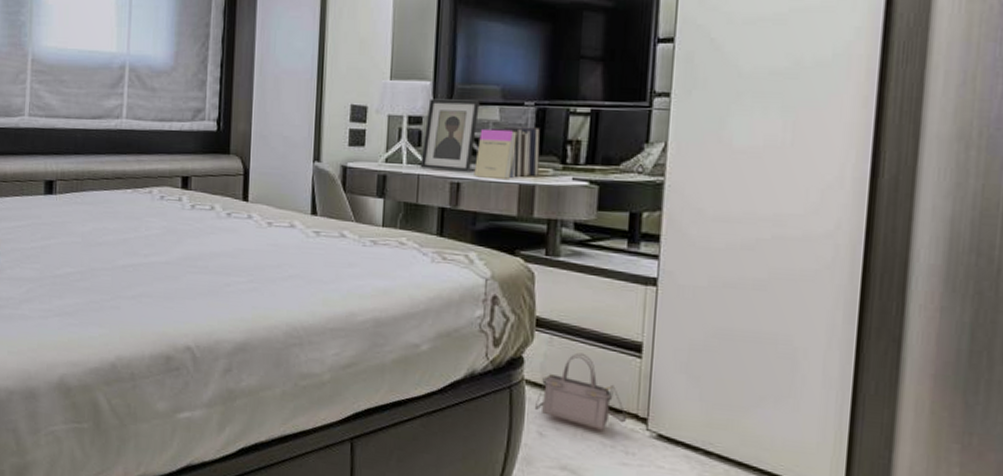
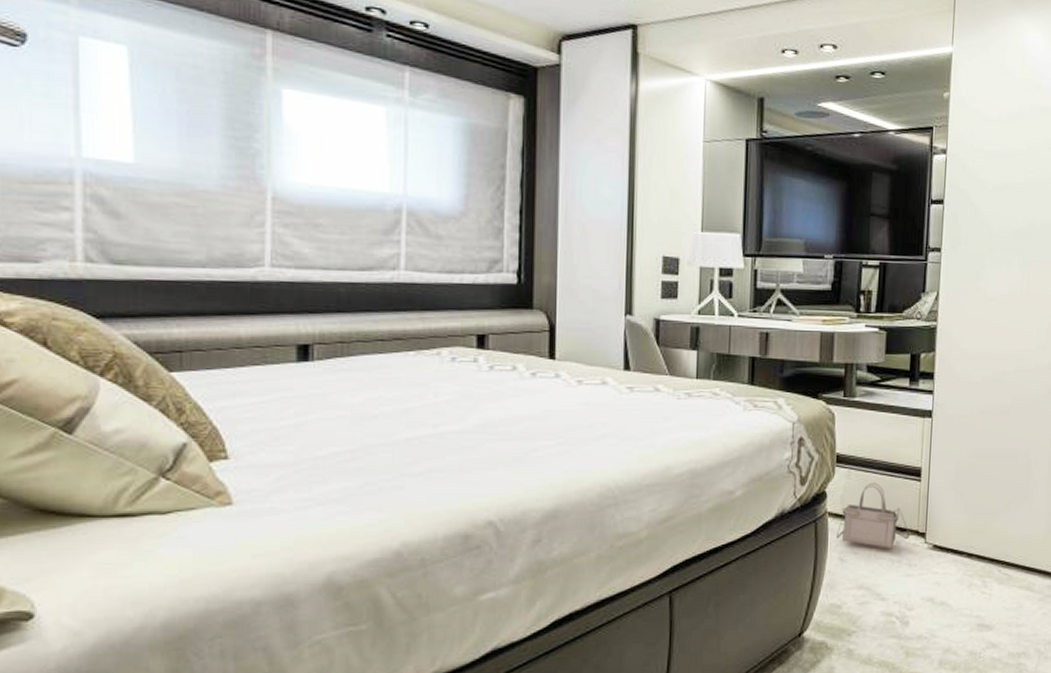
picture frame: present [420,99,480,172] -> none [731,251,785,322]
books: present [474,126,541,181] -> none [781,278,838,329]

